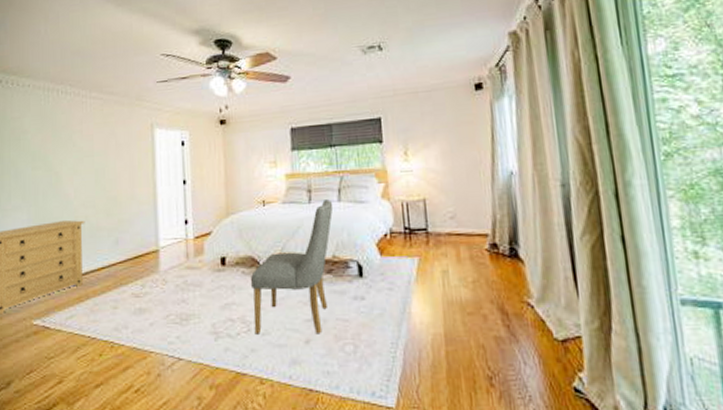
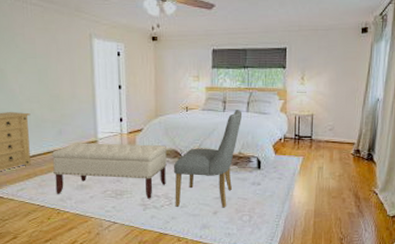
bench: none [107,251,242,324] -> present [52,143,168,199]

